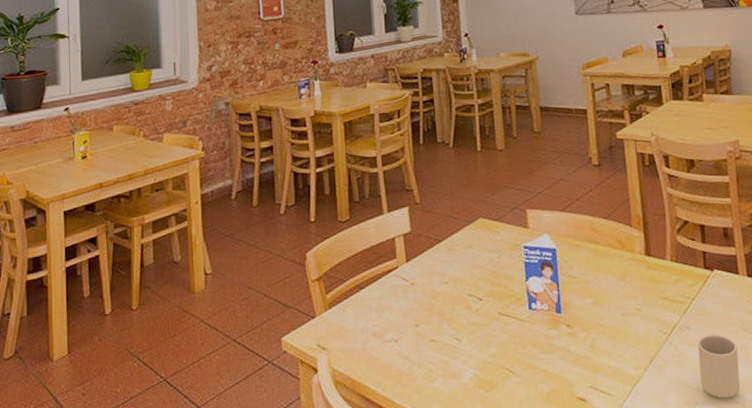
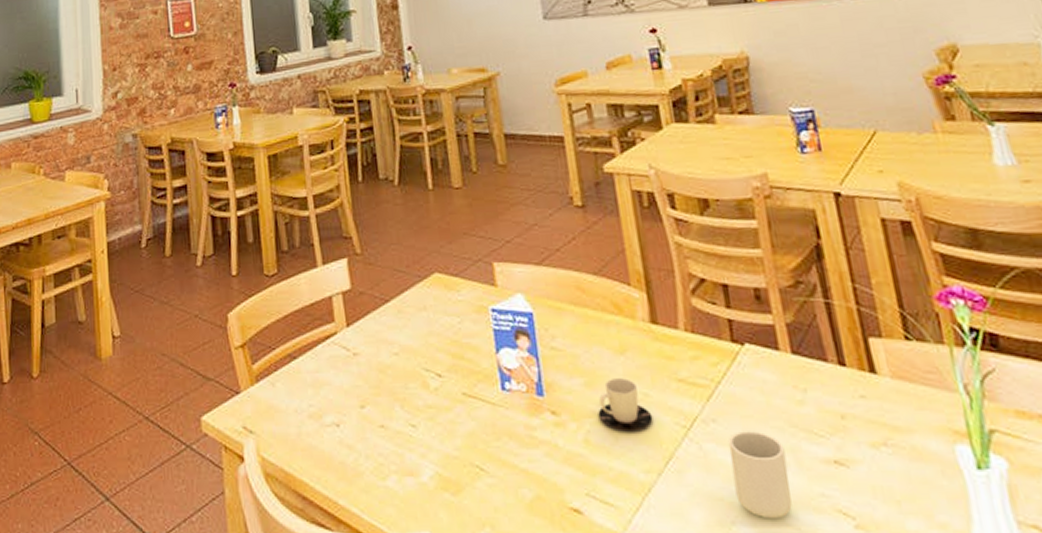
cup: none [602,298,643,338] -> present [598,378,653,432]

